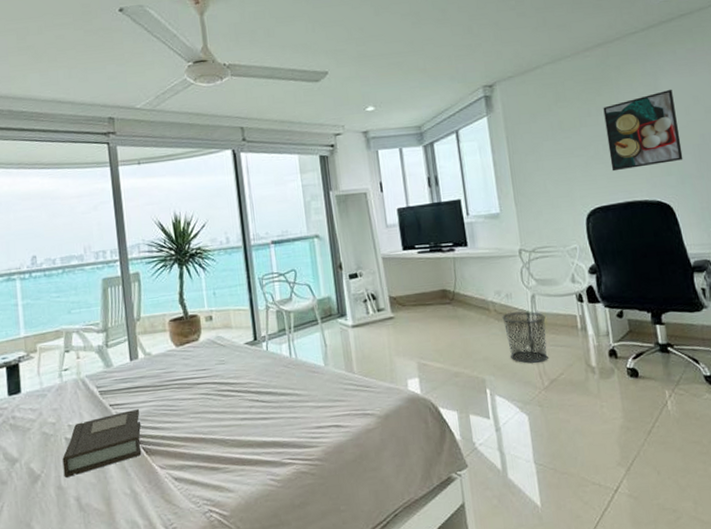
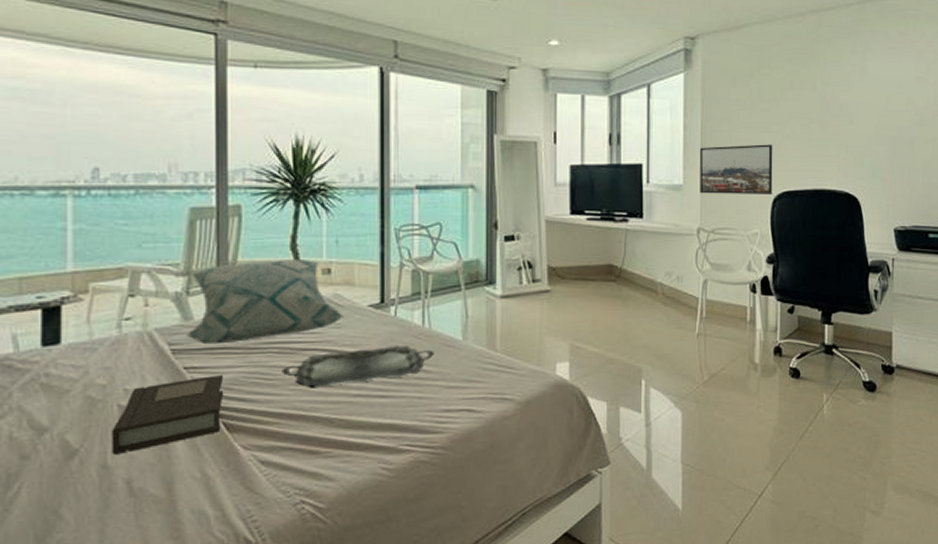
decorative pillow: none [107,310,226,386] -> present [185,259,344,345]
serving tray: none [183,374,303,415] -> present [282,346,434,387]
waste bin: present [502,311,548,364] -> none [669,296,715,356]
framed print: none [511,167,585,219] -> present [700,144,773,194]
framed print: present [603,89,683,172] -> none [805,72,878,154]

